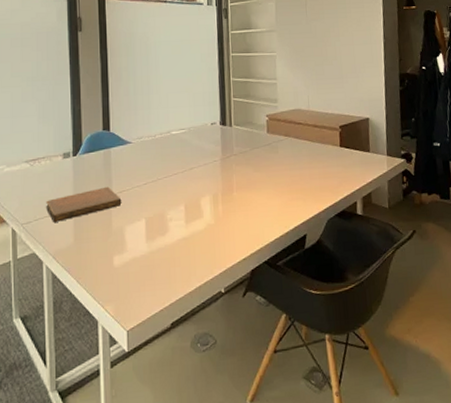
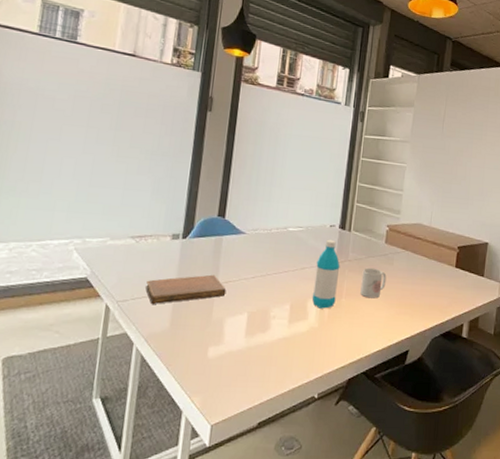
water bottle: none [203,137,228,205] -> present [312,239,340,309]
mug: none [249,158,274,189] -> present [360,267,387,299]

